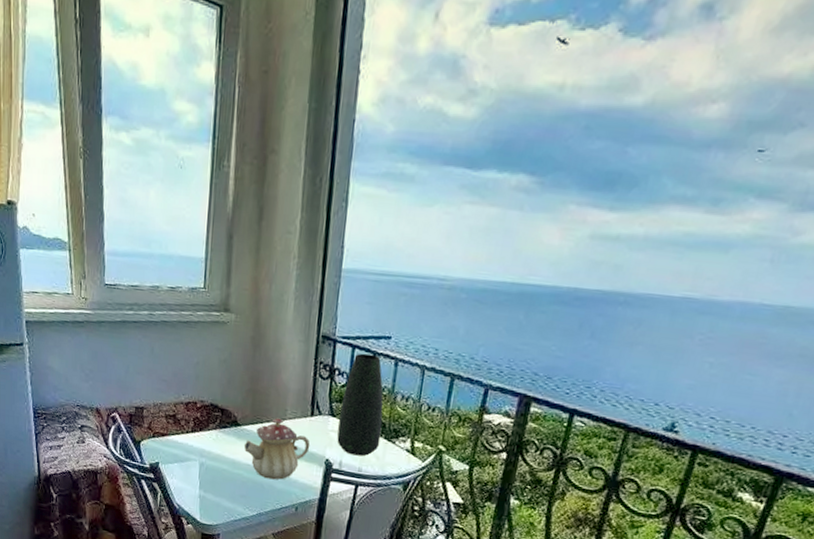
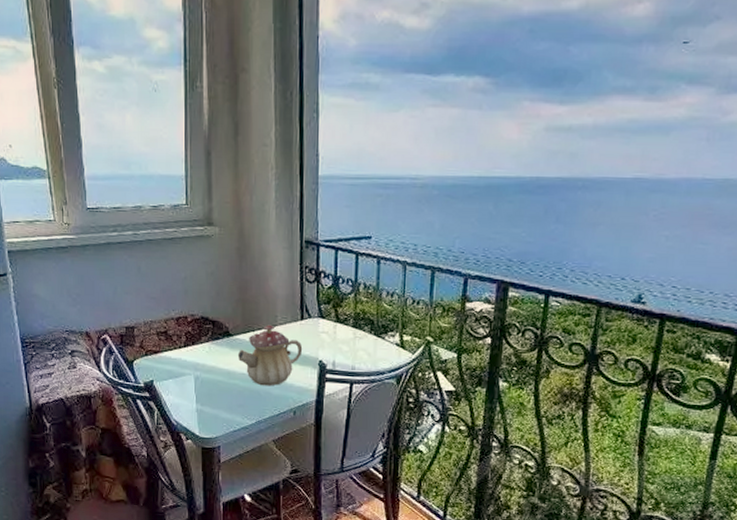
vase: present [337,353,384,456] -> none [328,254,371,355]

